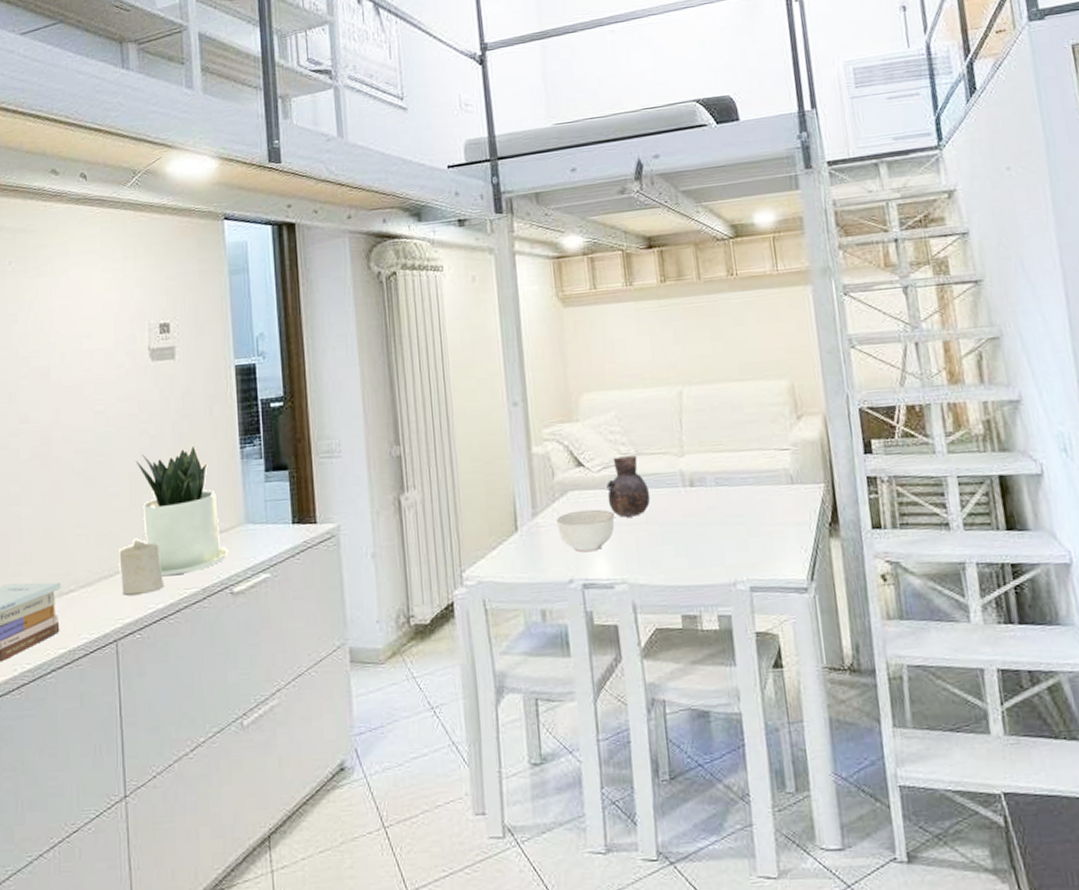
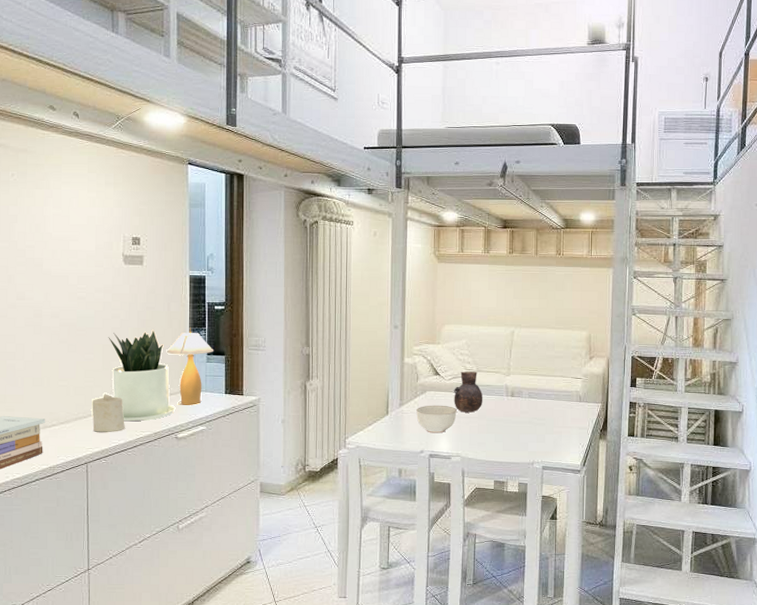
table lamp: none [211,436,274,546] -> present [166,327,214,405]

